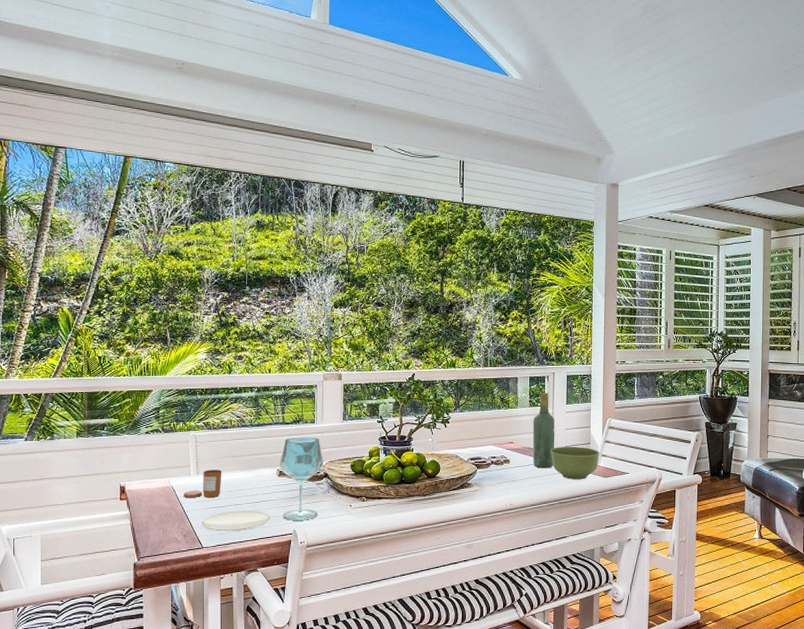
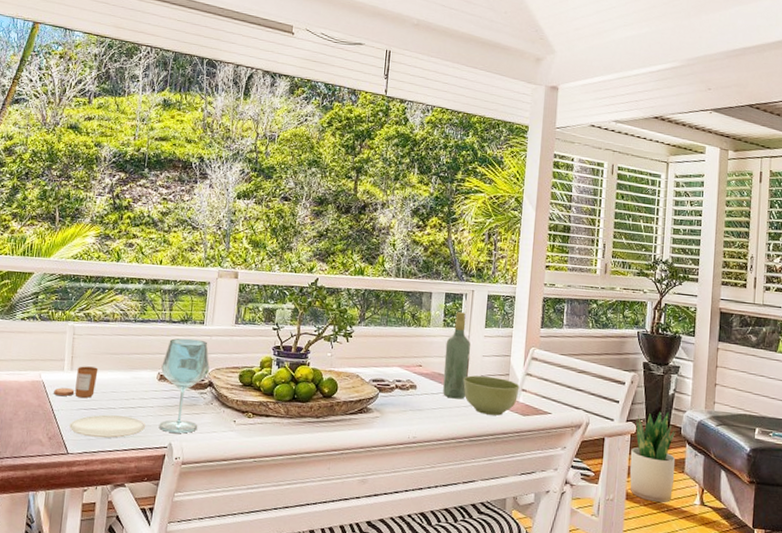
planter: none [698,463,737,540] -> present [629,412,675,503]

